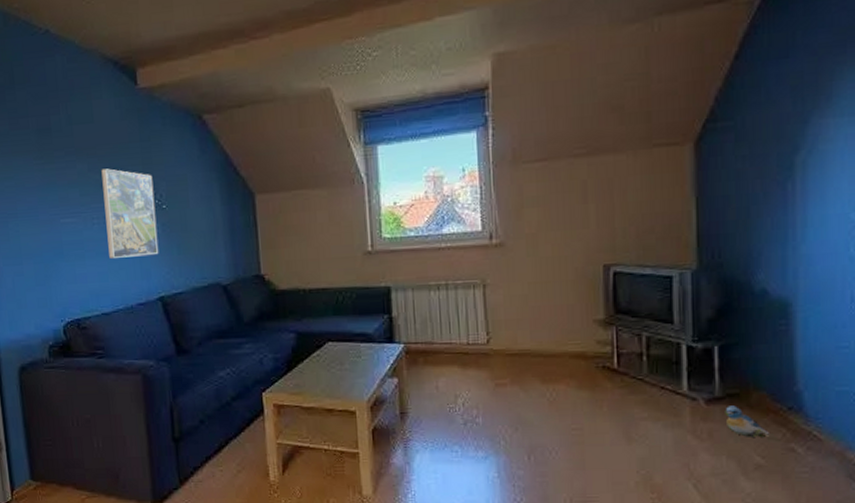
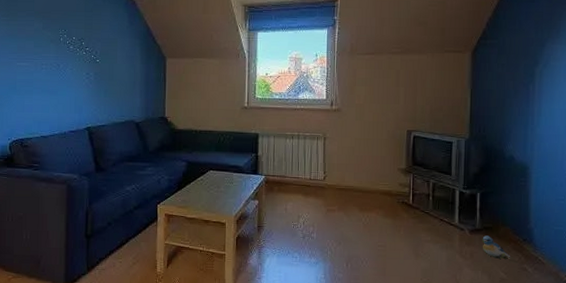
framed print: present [101,168,158,258] -> none [52,29,91,96]

